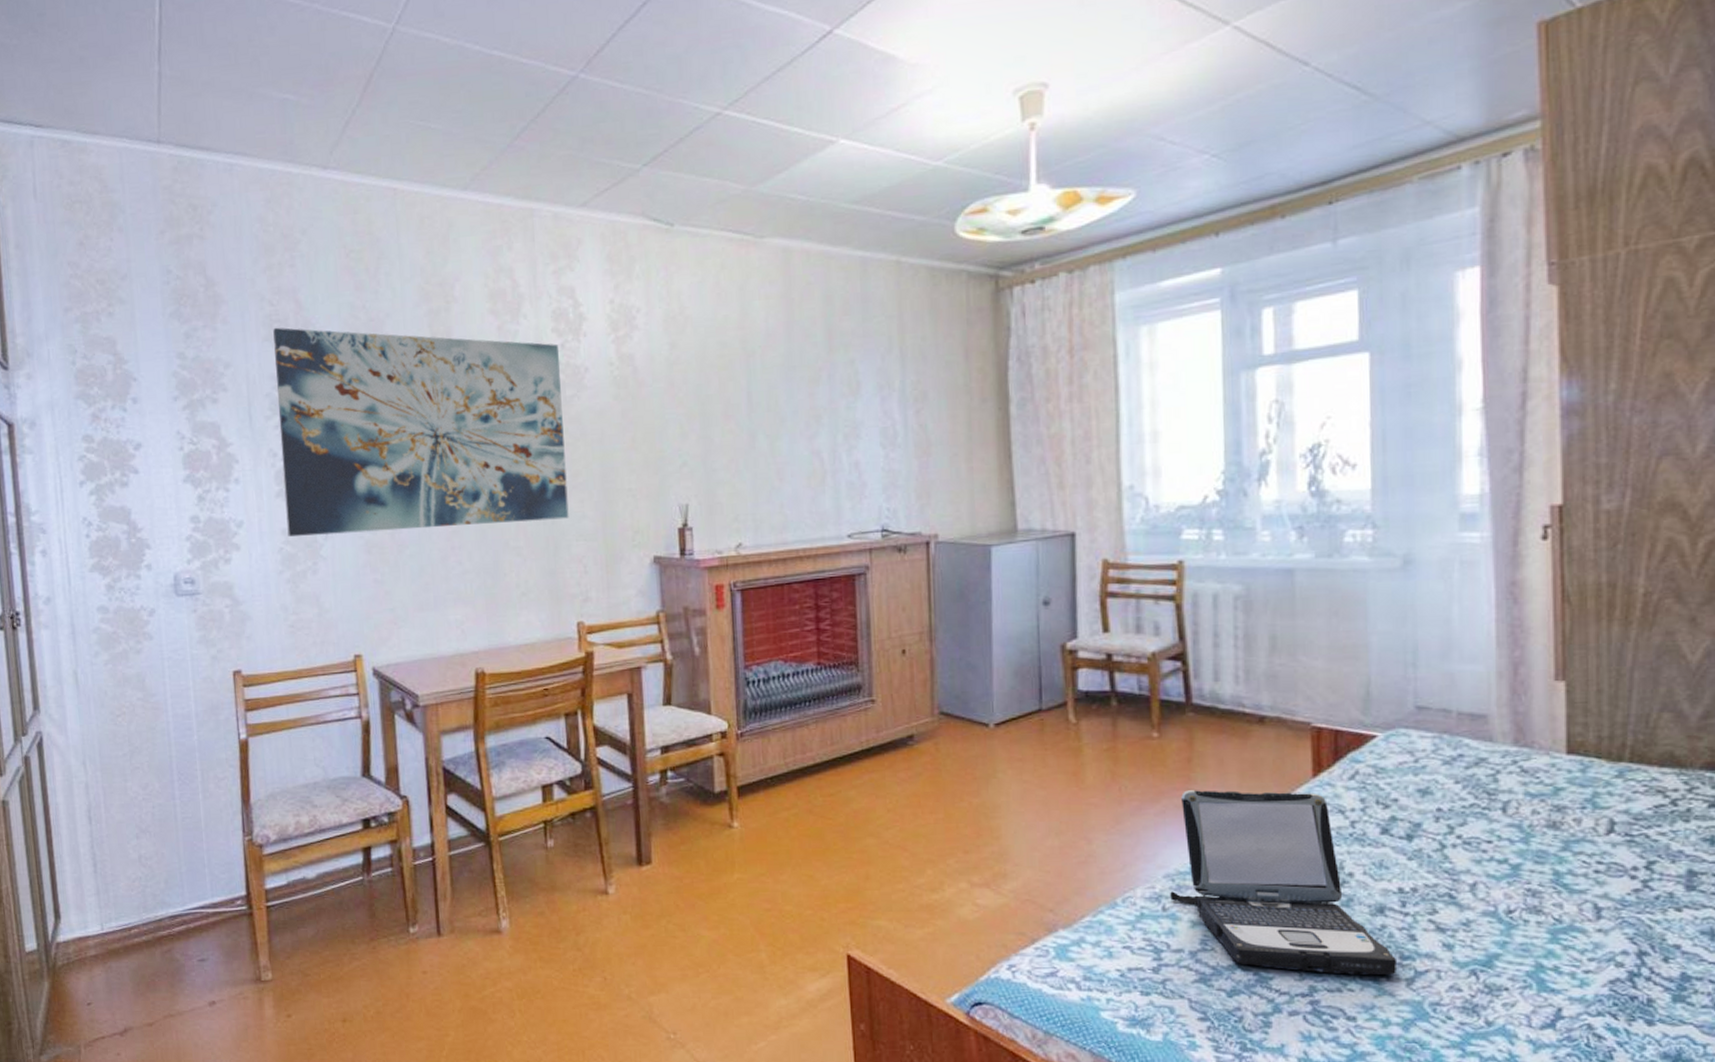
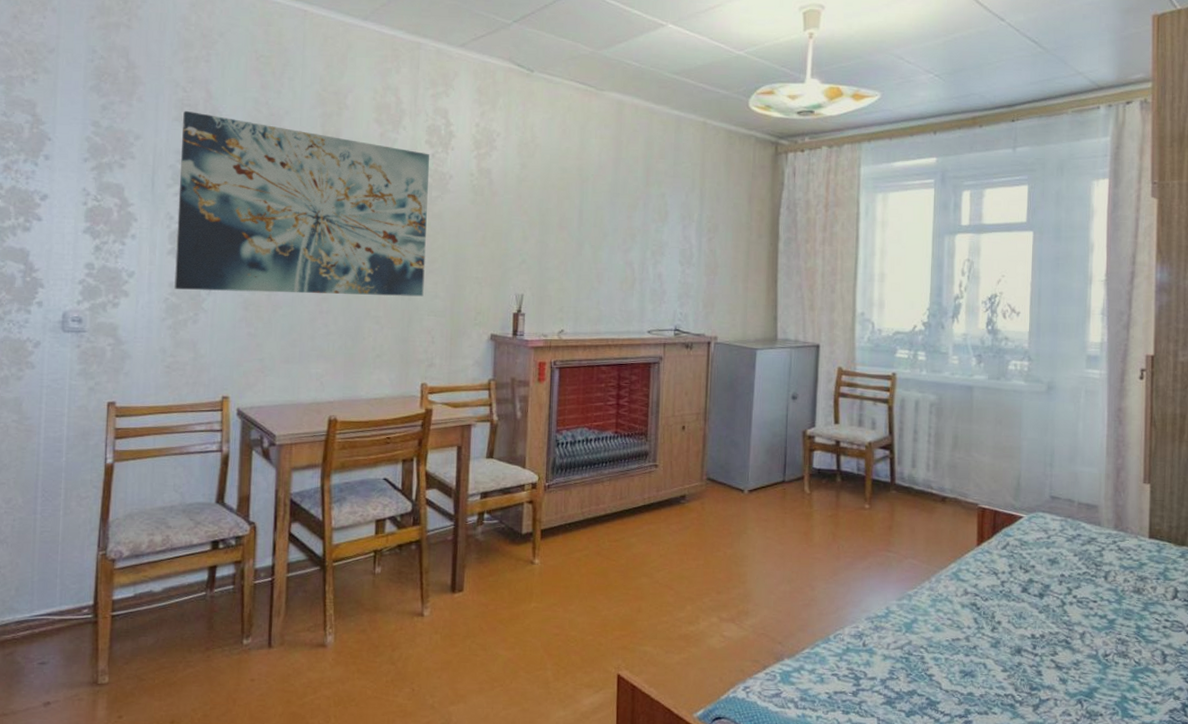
laptop: present [1170,790,1398,975] -> none [869,551,1028,702]

